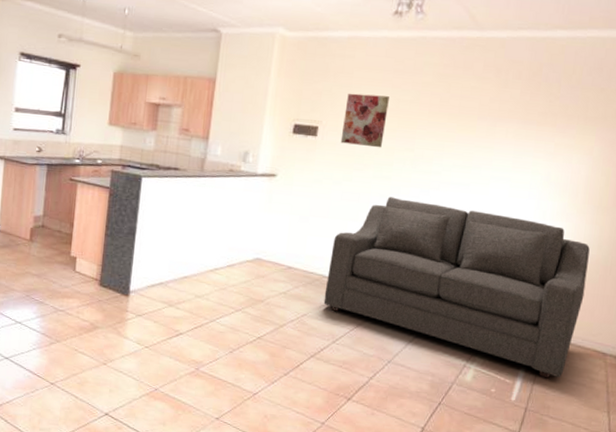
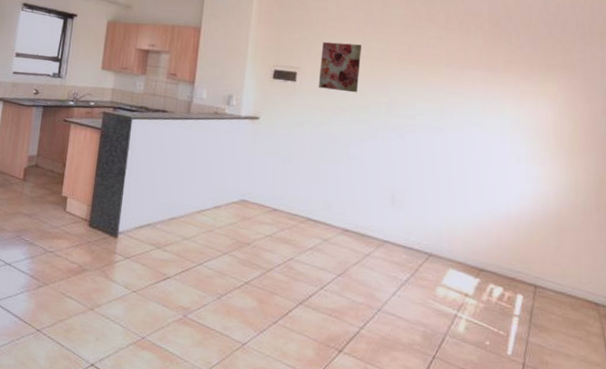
sofa: present [323,197,590,379] -> none [309,140,568,331]

